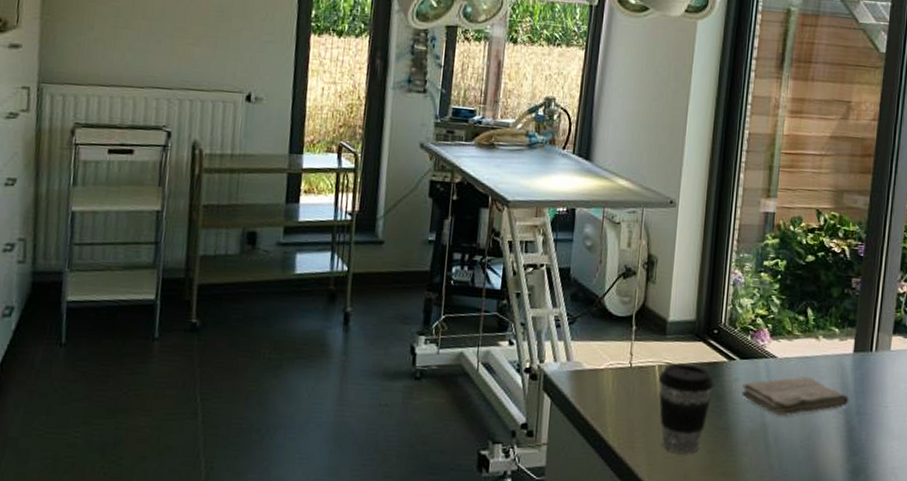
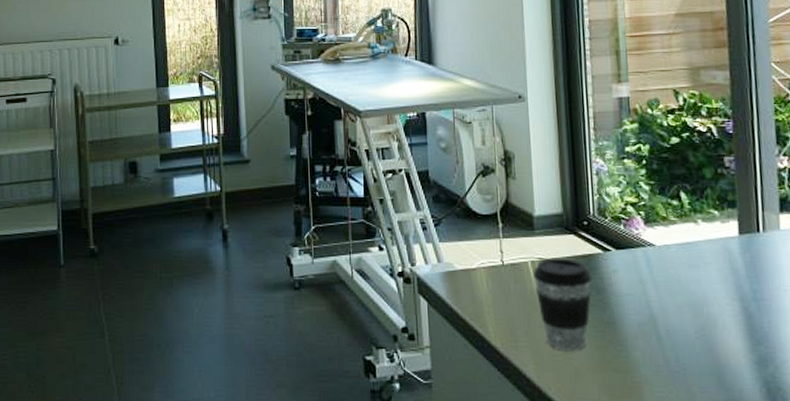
washcloth: present [742,377,849,416] -> none [623,264,743,307]

